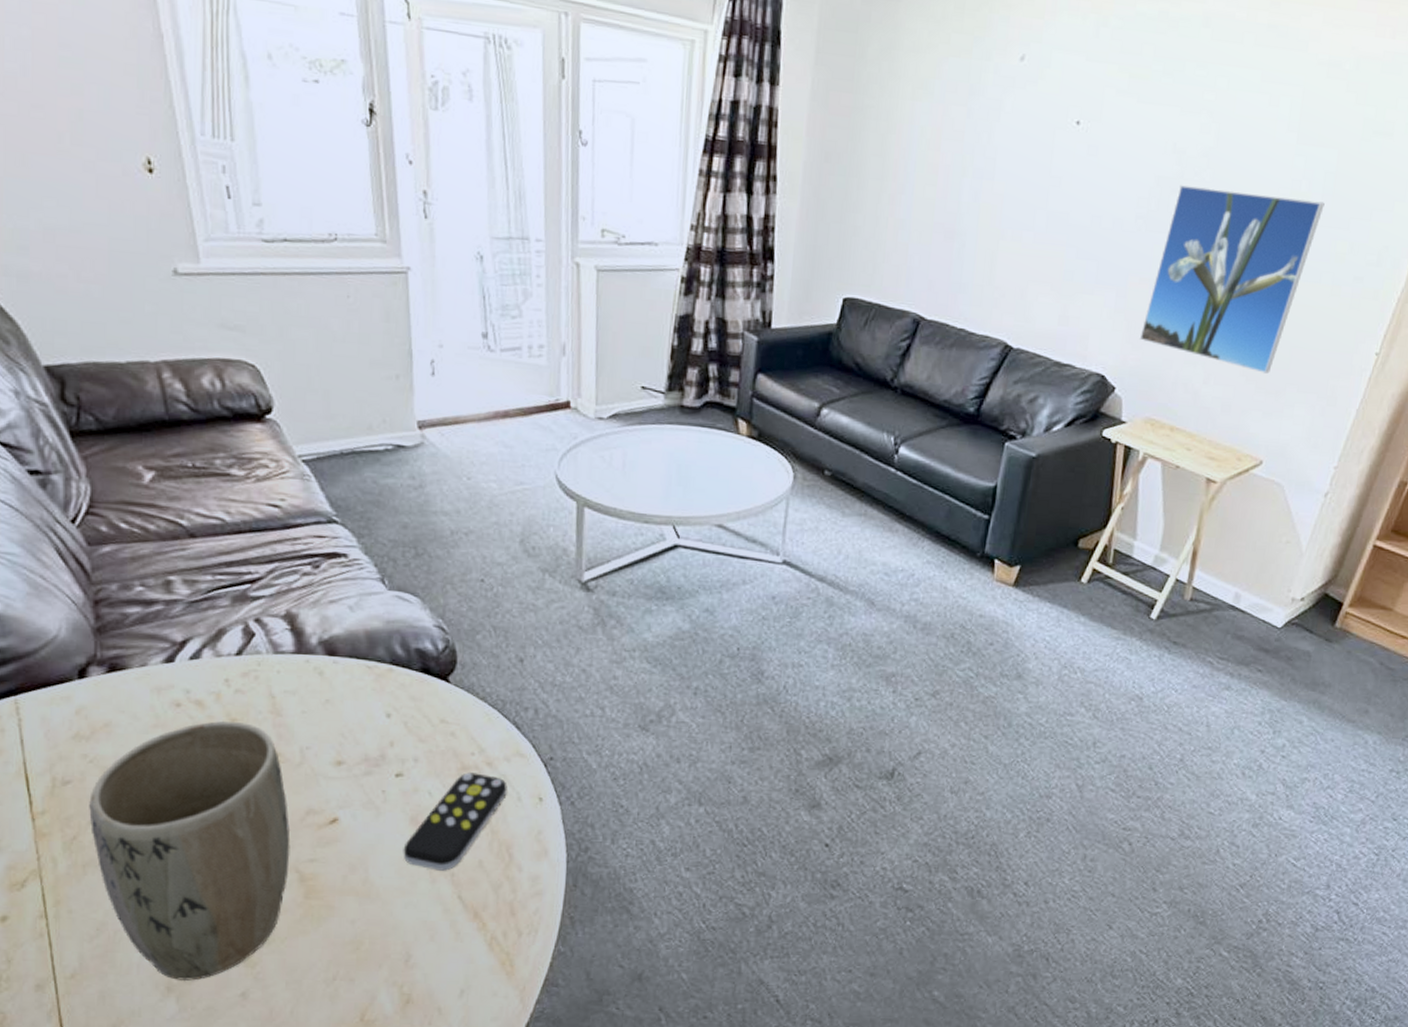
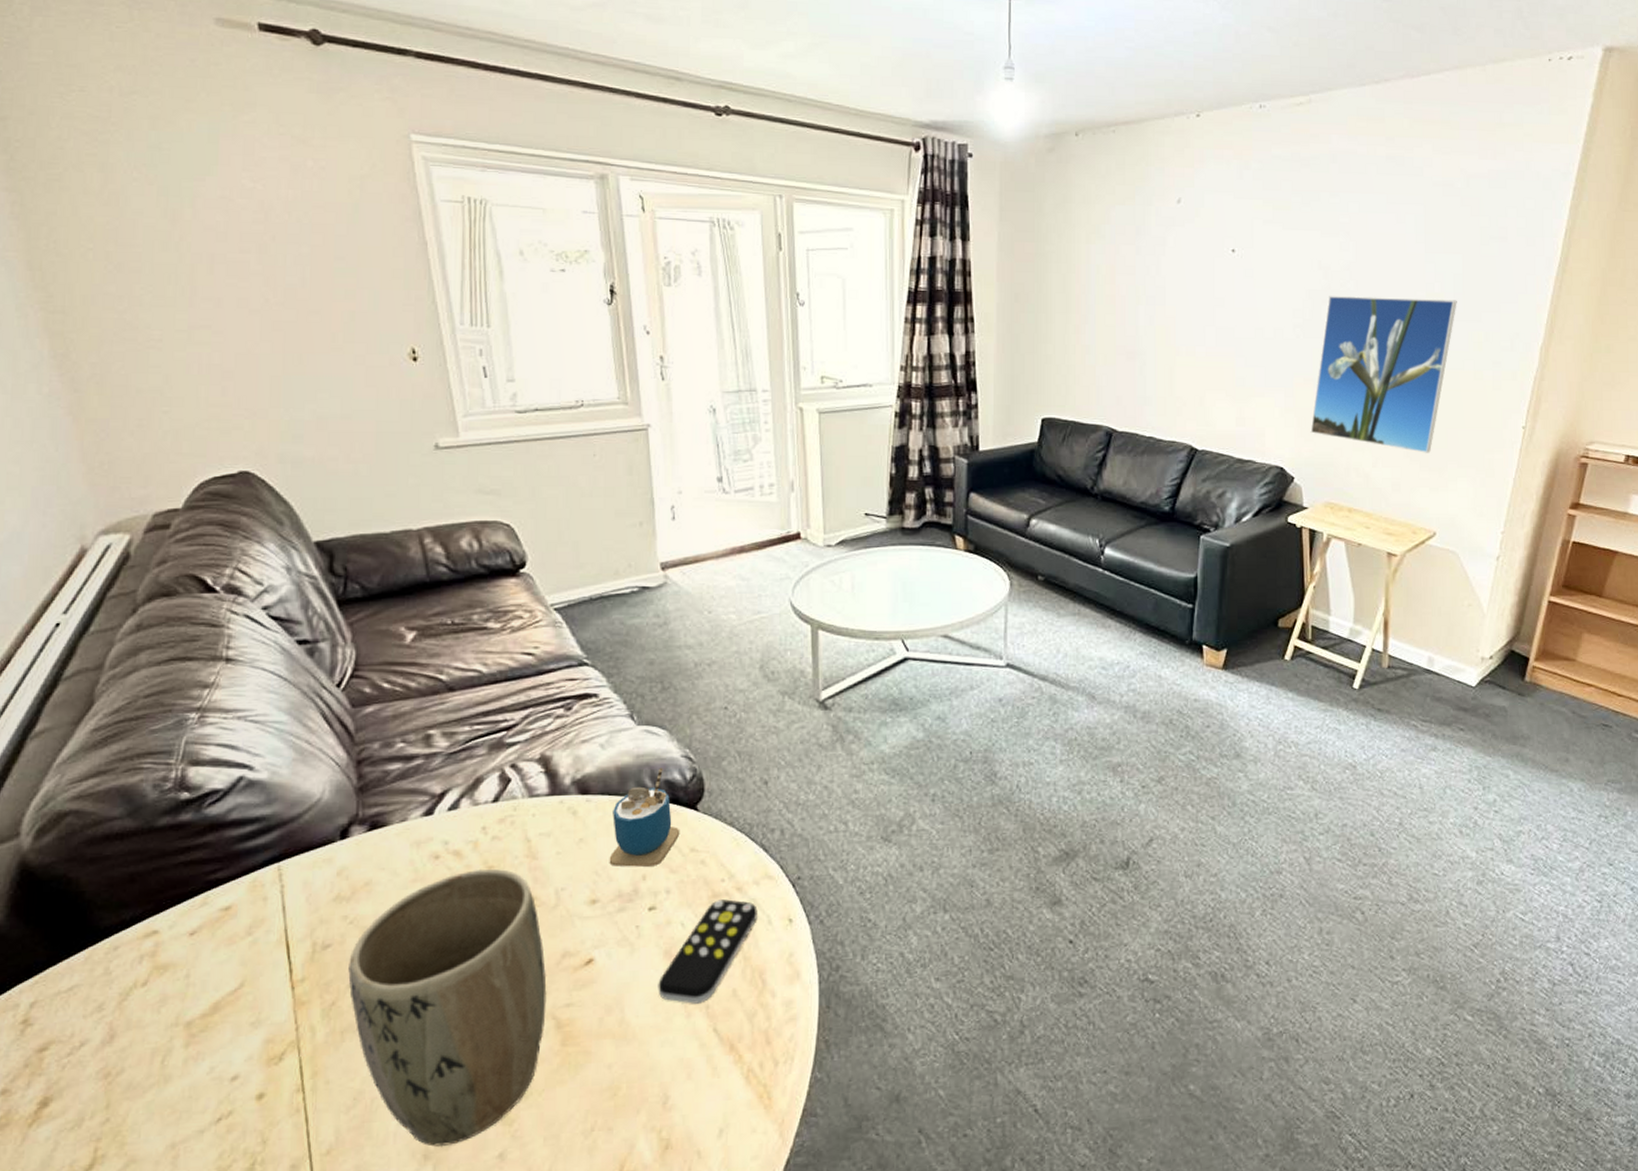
cup: none [356,636,430,734] -> present [609,768,680,867]

